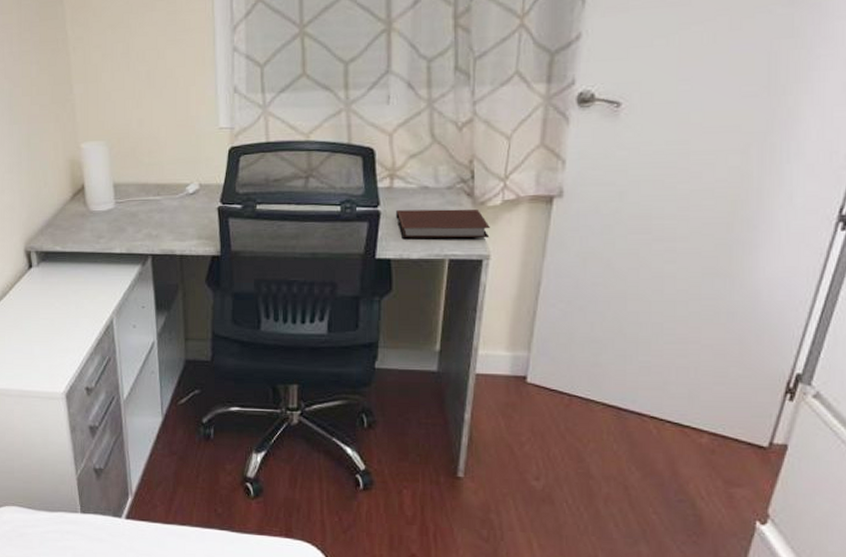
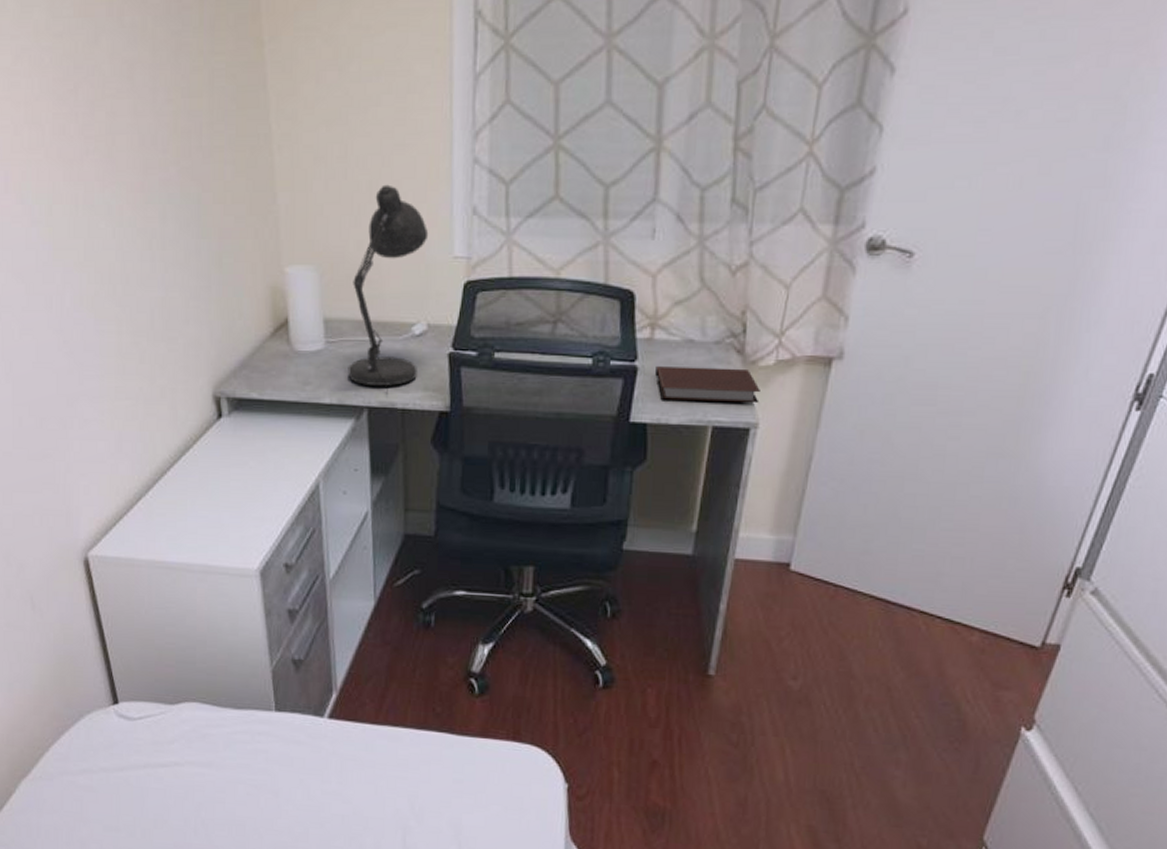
desk lamp: none [134,72,198,243] -> present [348,184,429,394]

